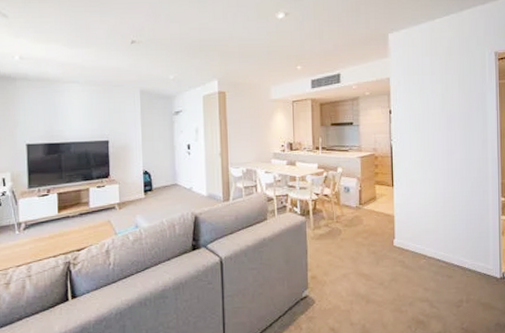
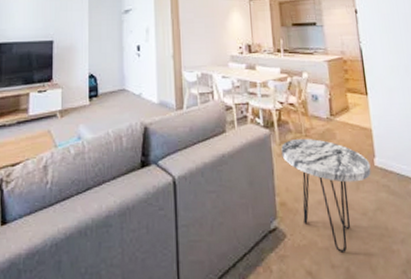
side table: none [315,224,390,313] -> present [281,139,371,252]

